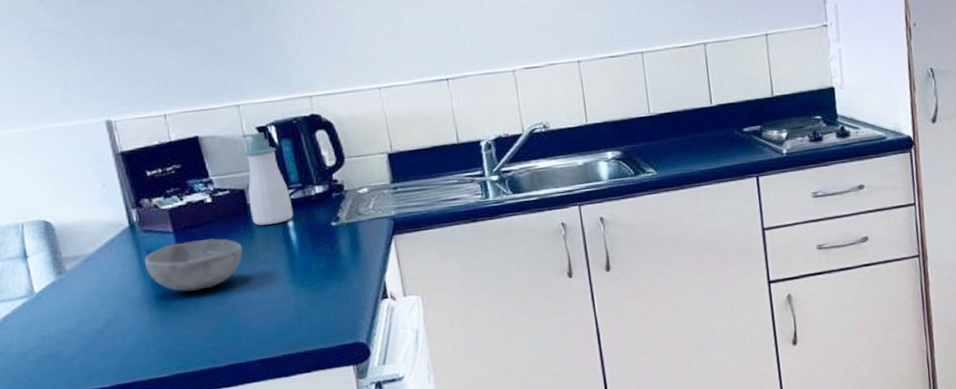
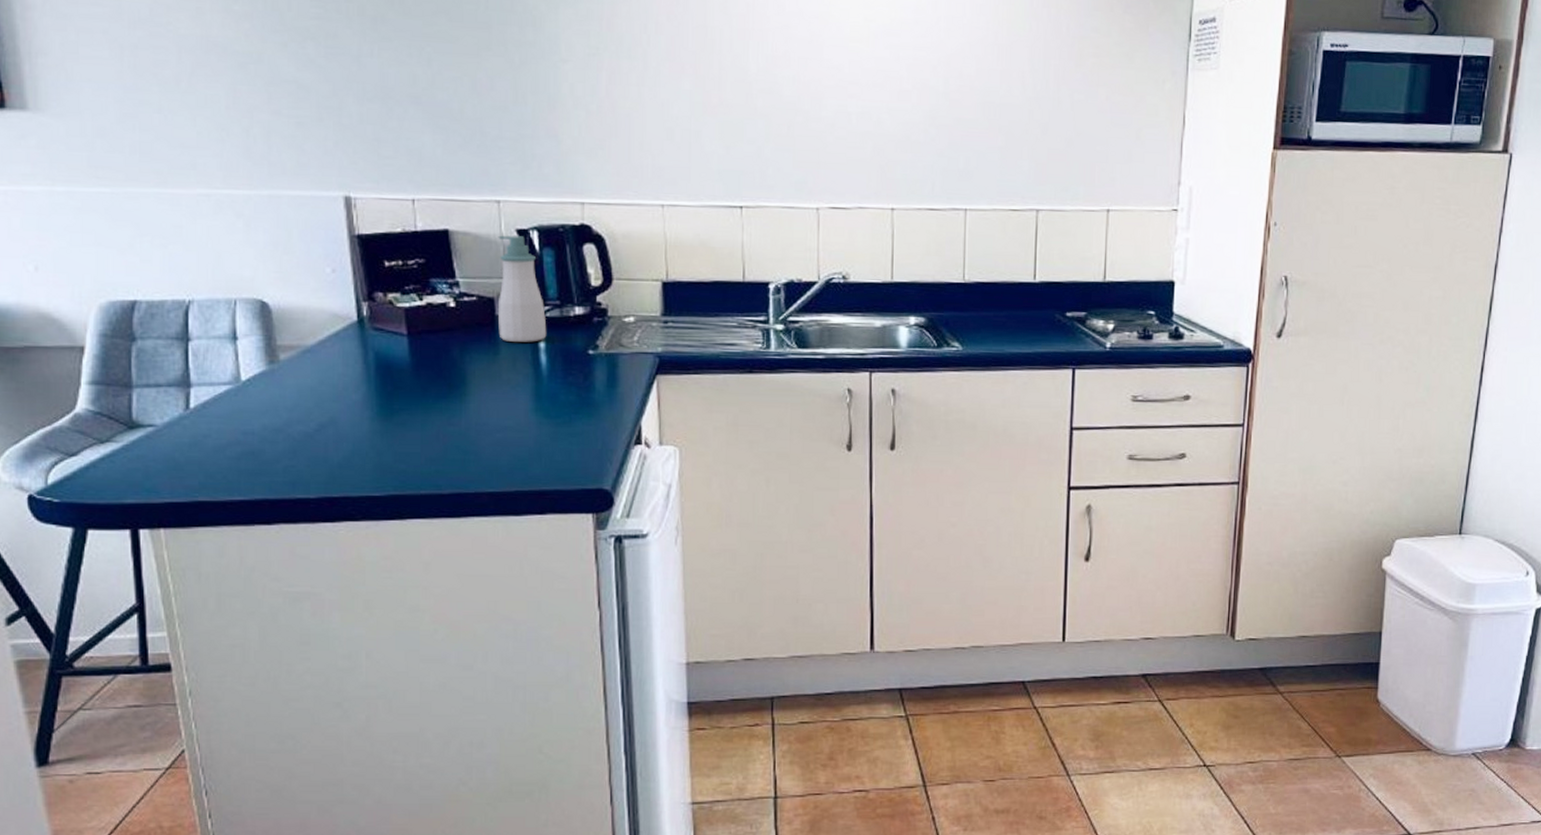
bowl: present [144,238,243,292] -> none [370,347,485,405]

